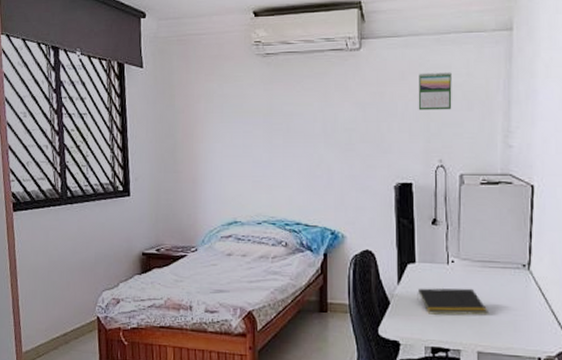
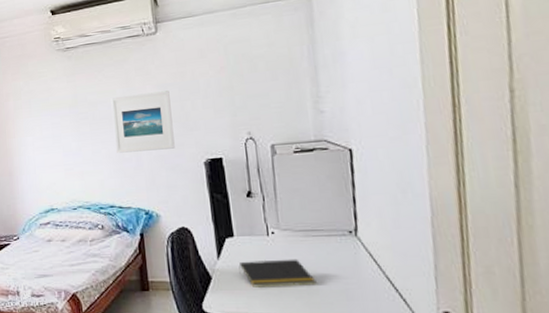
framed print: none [307,110,367,170] -> present [111,90,175,153]
calendar: present [418,72,452,111] -> none [218,44,256,86]

